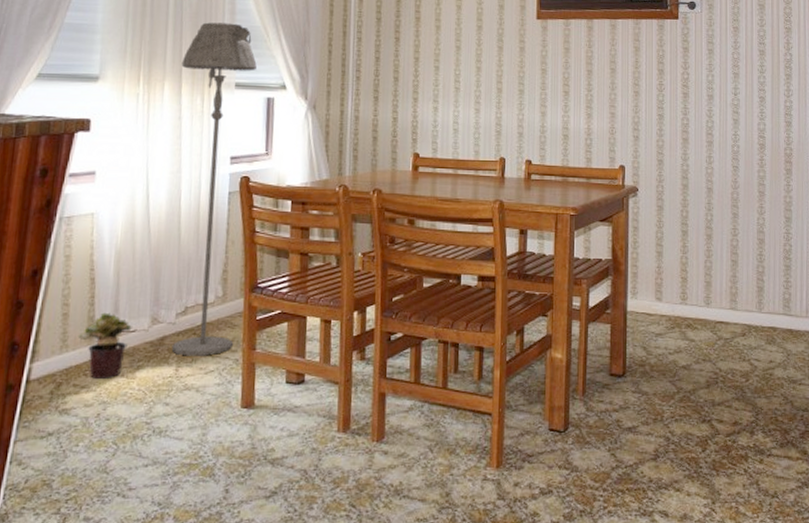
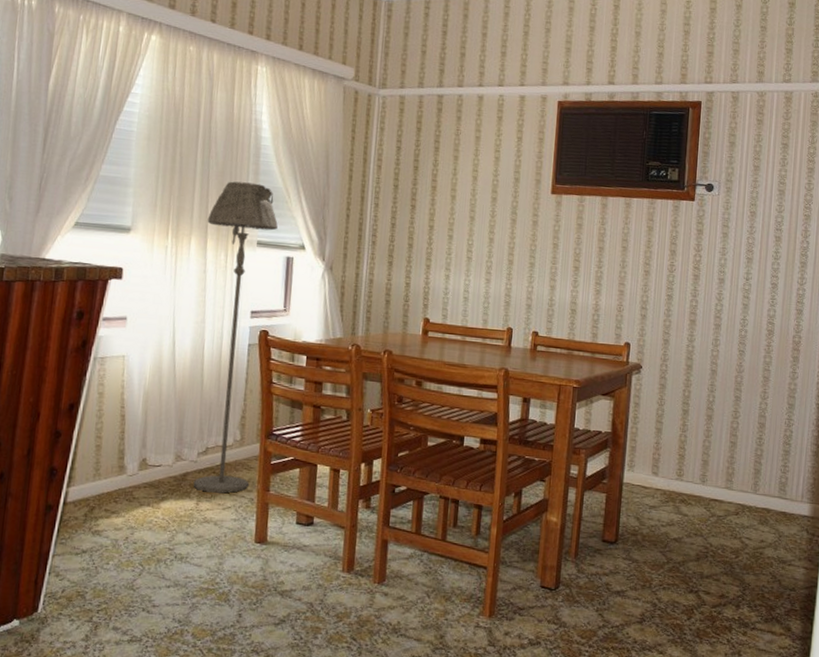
potted plant: present [78,312,132,379] -> none [109,447,158,507]

